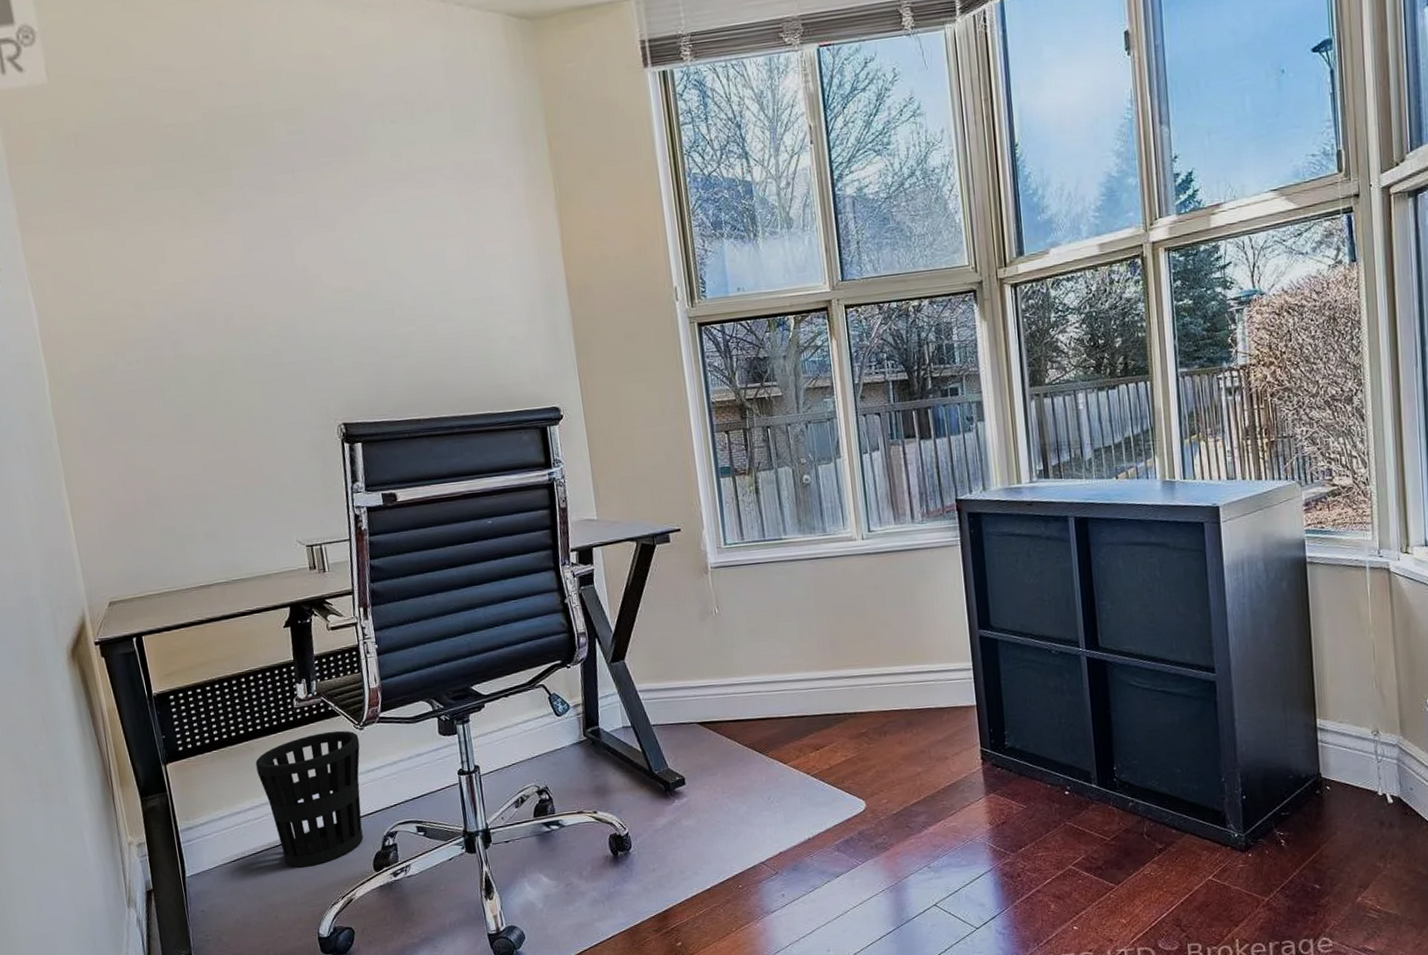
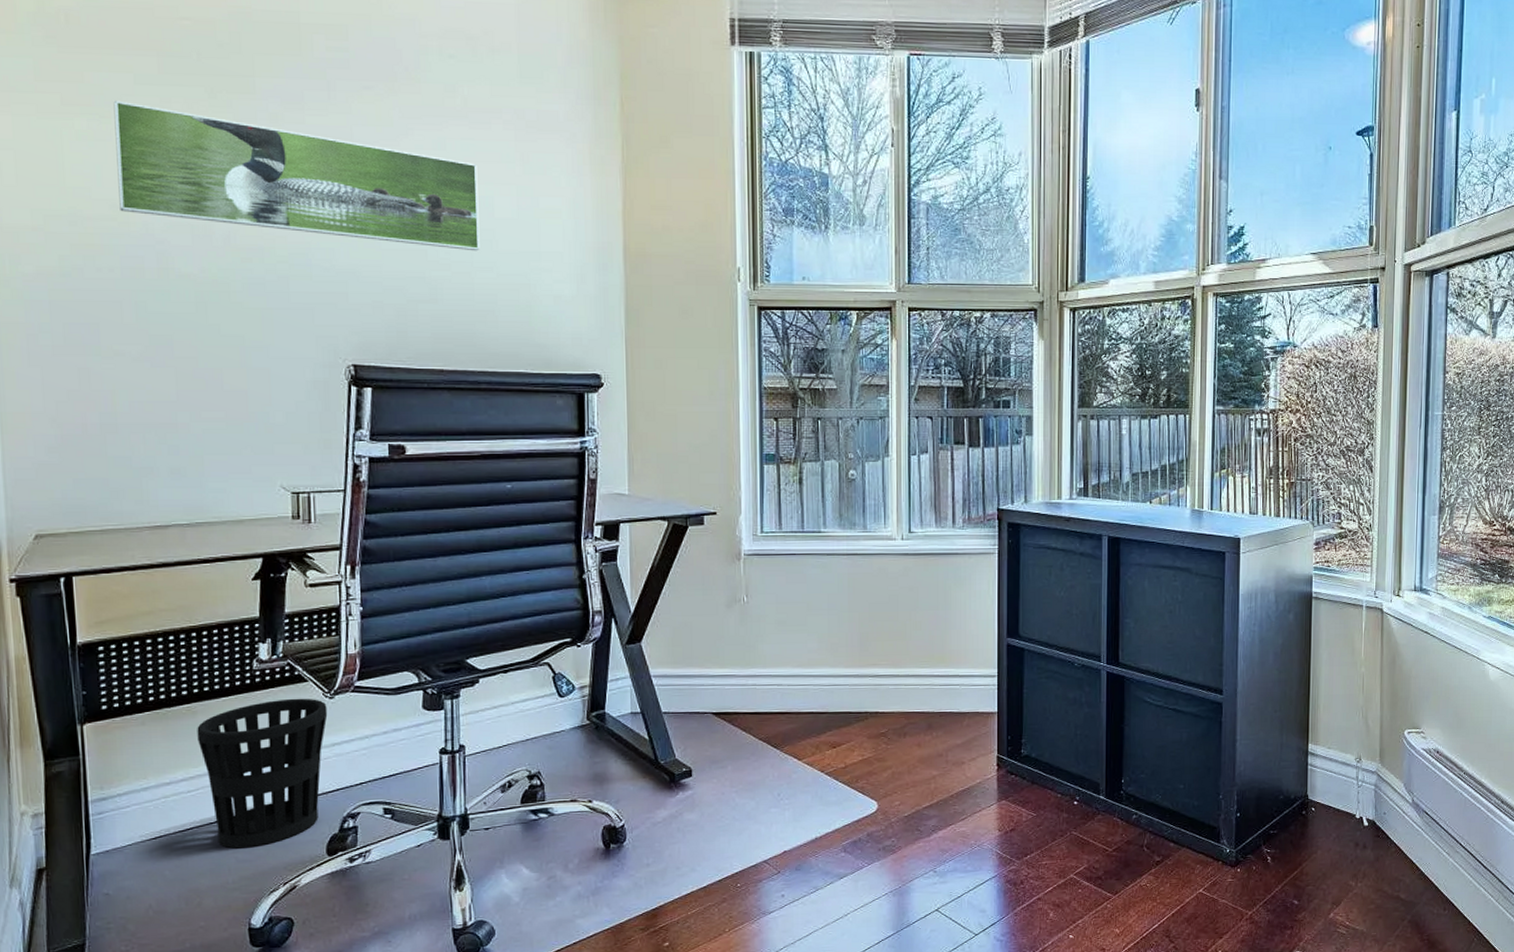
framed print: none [121,209,439,309] -> present [113,100,480,251]

